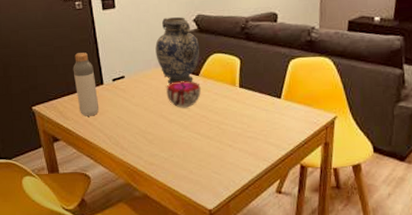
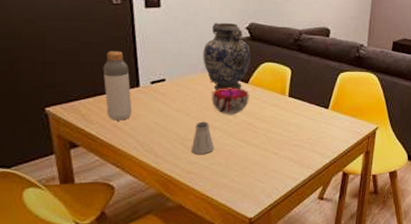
saltshaker: none [151,115,172,147] -> present [191,121,214,154]

